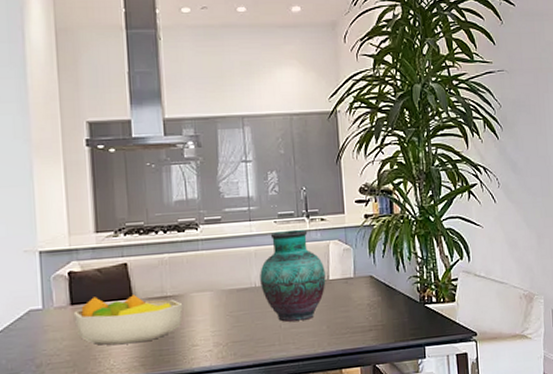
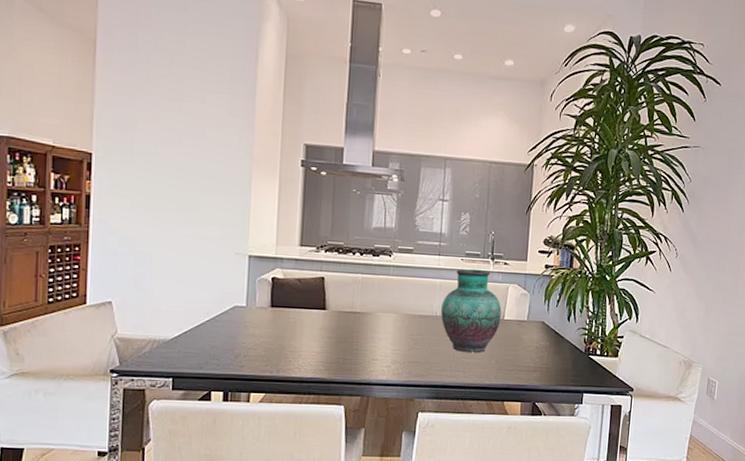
fruit bowl: present [73,295,183,346] -> none [272,303,369,350]

